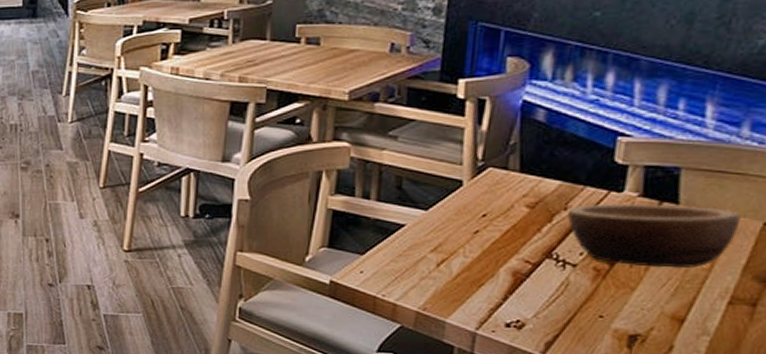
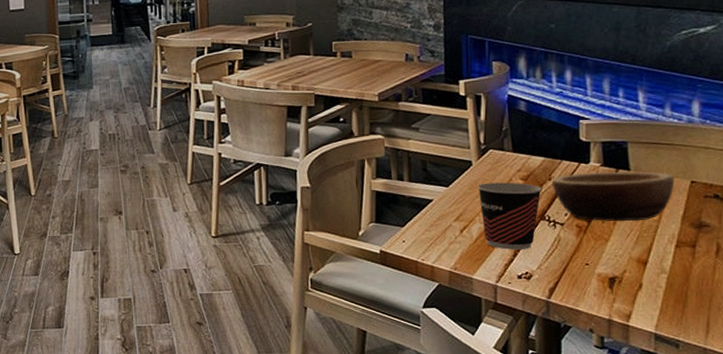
cup: none [466,208,554,294] -> present [478,182,542,251]

